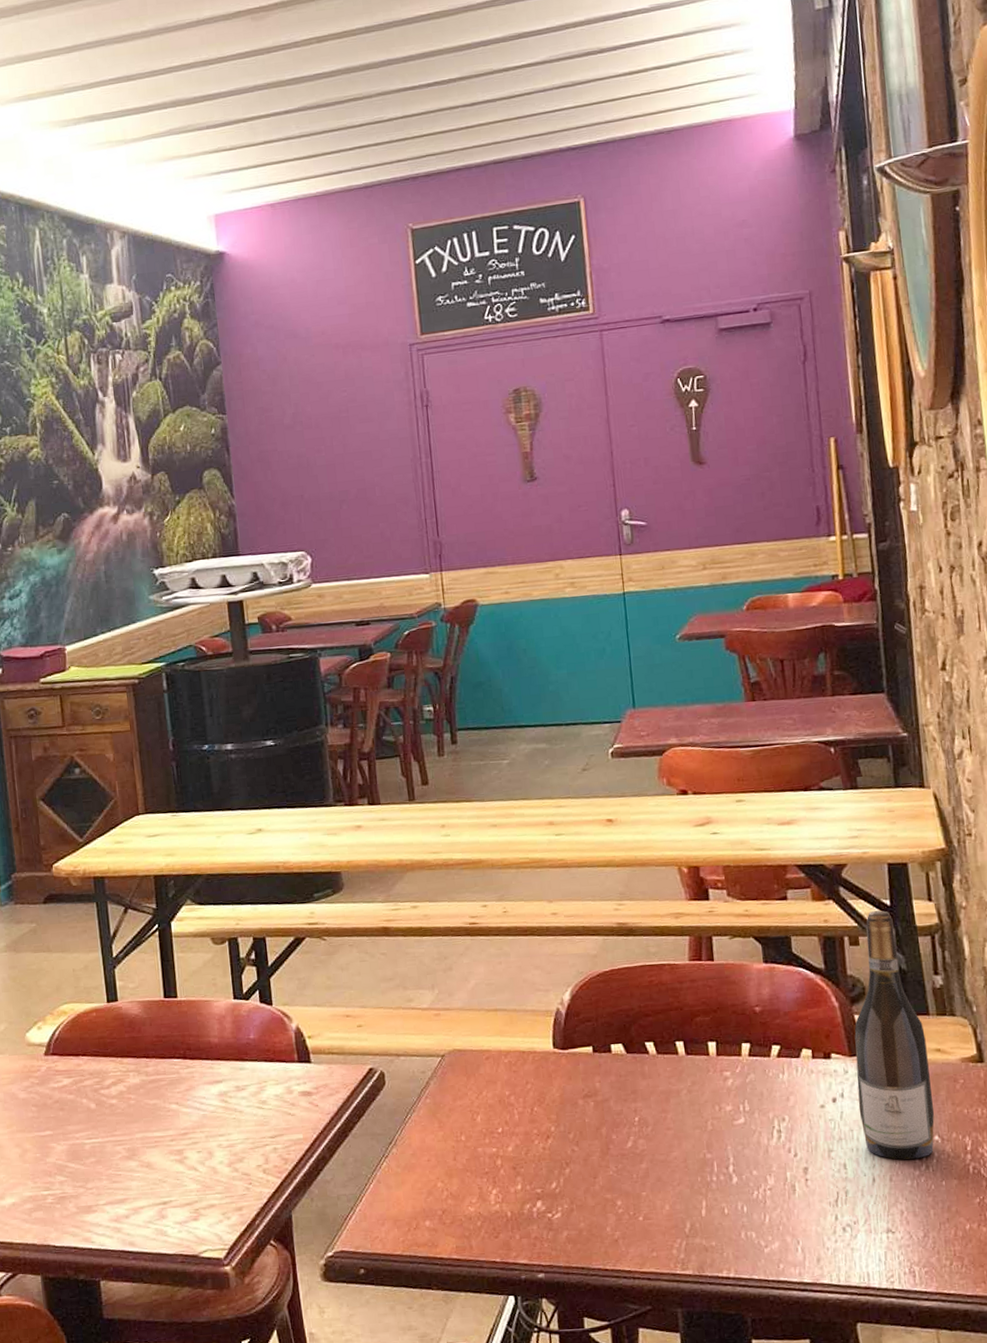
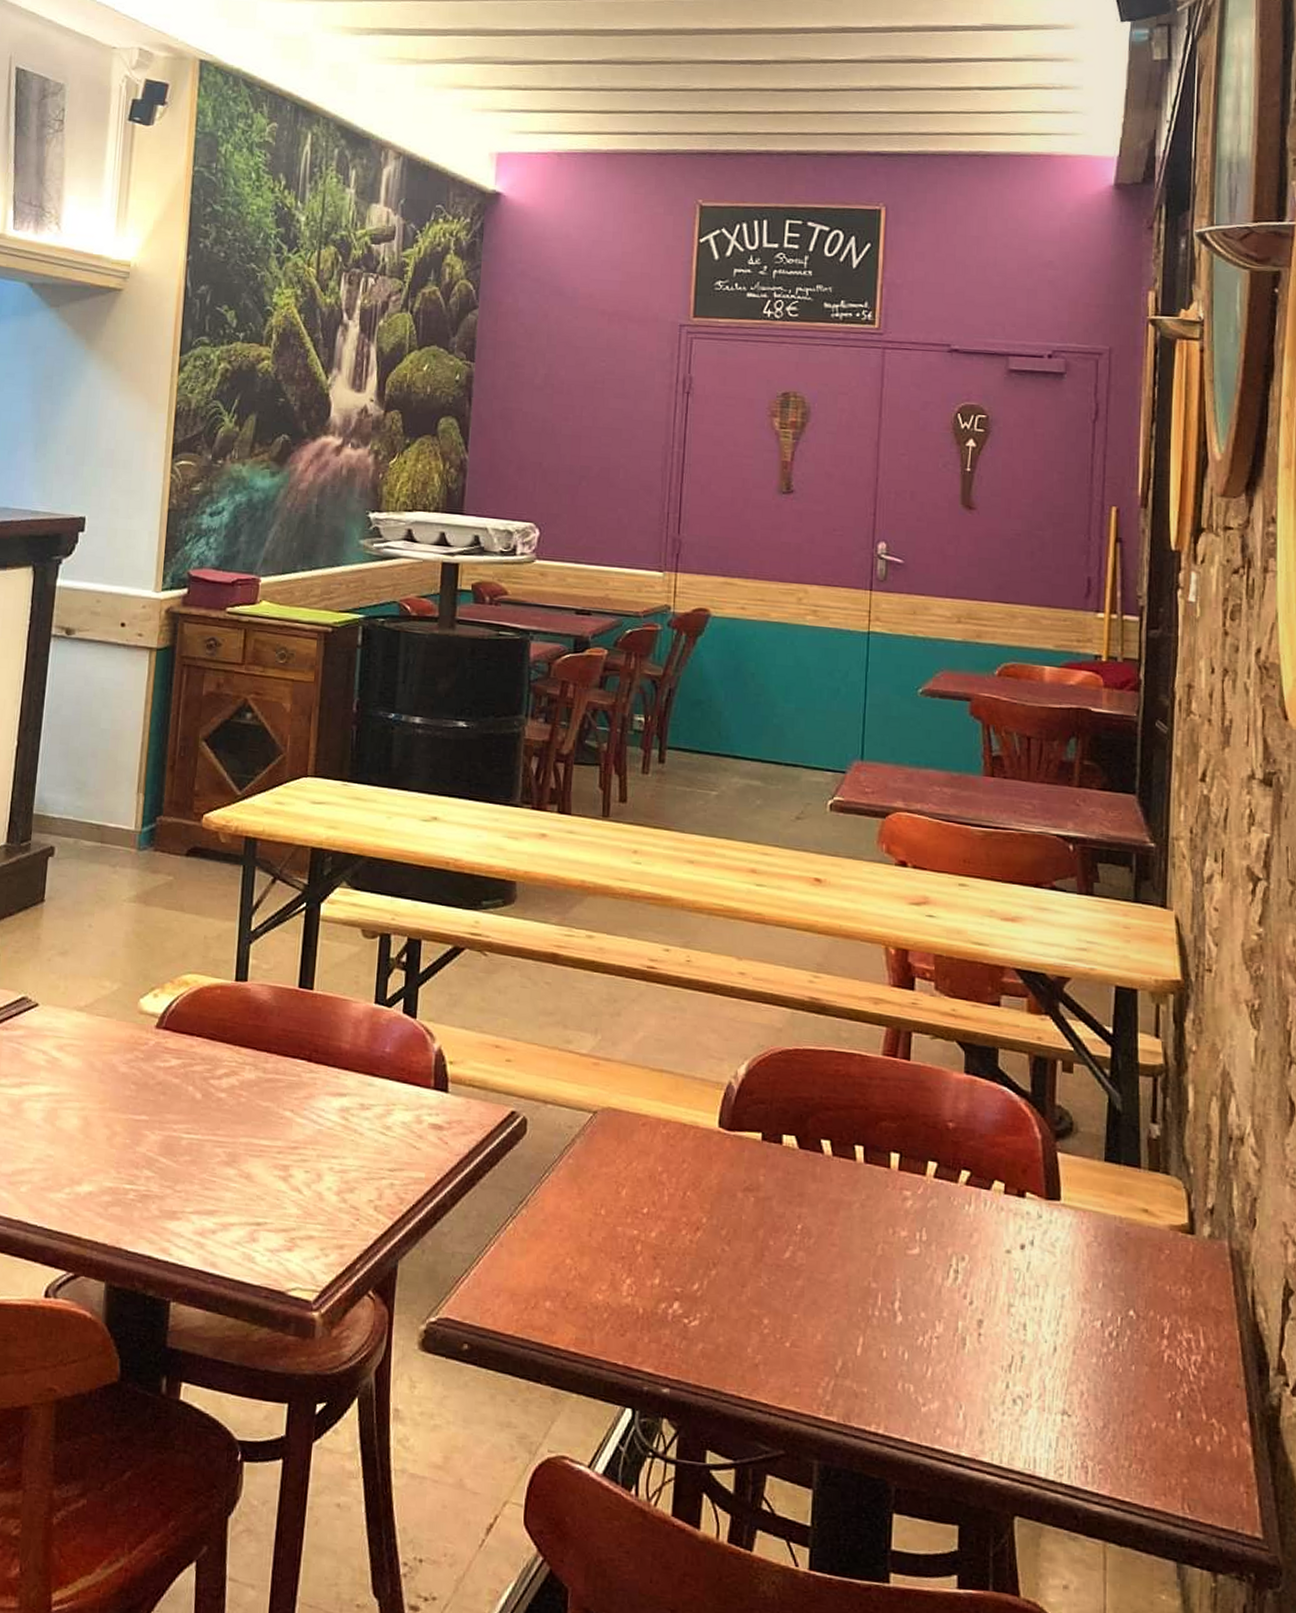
wine bottle: present [854,910,935,1160] -> none [1048,1037,1133,1334]

